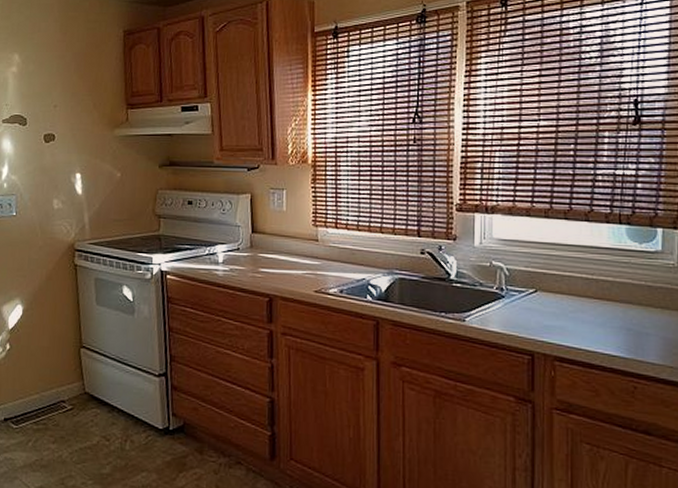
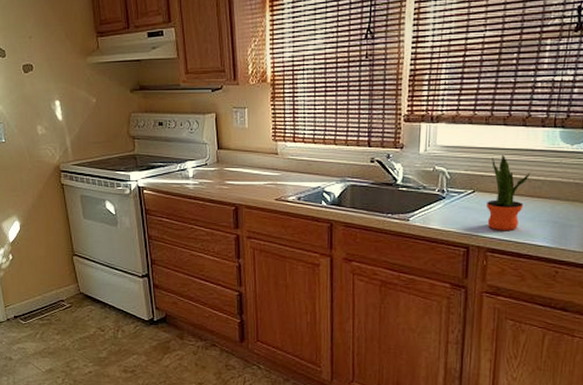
potted plant: none [551,252,598,337] -> present [487,155,531,230]

